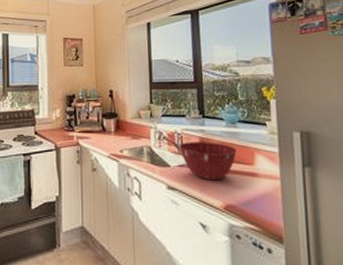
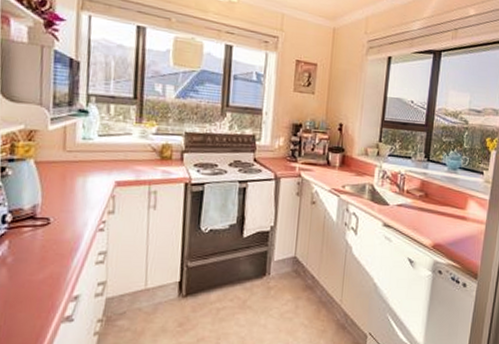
mixing bowl: present [179,142,237,181] -> none [400,183,453,221]

